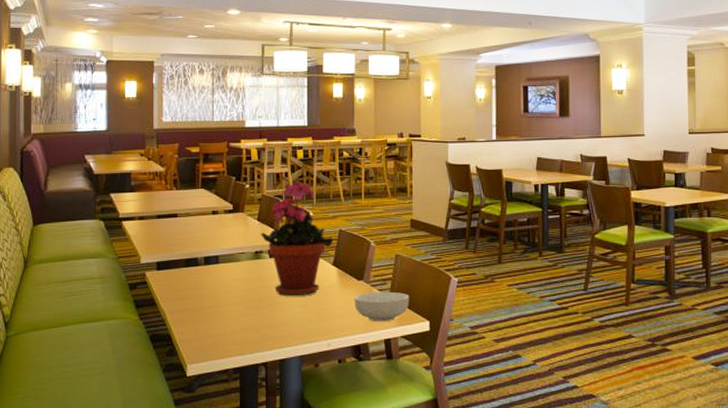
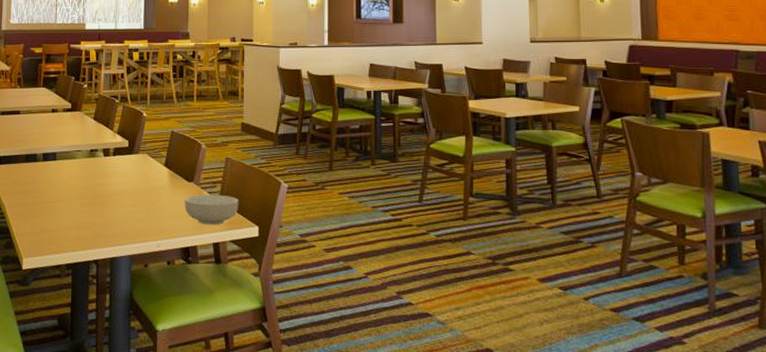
potted plant: present [260,180,334,296] -> none [96,81,166,195]

